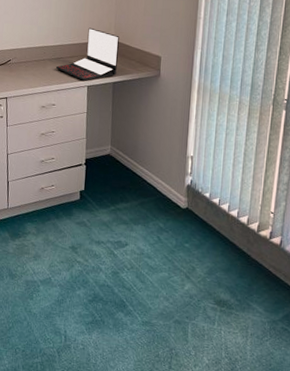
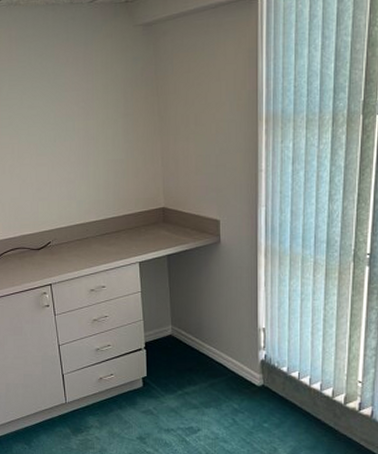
laptop: present [55,27,119,81] -> none [101,196,170,257]

